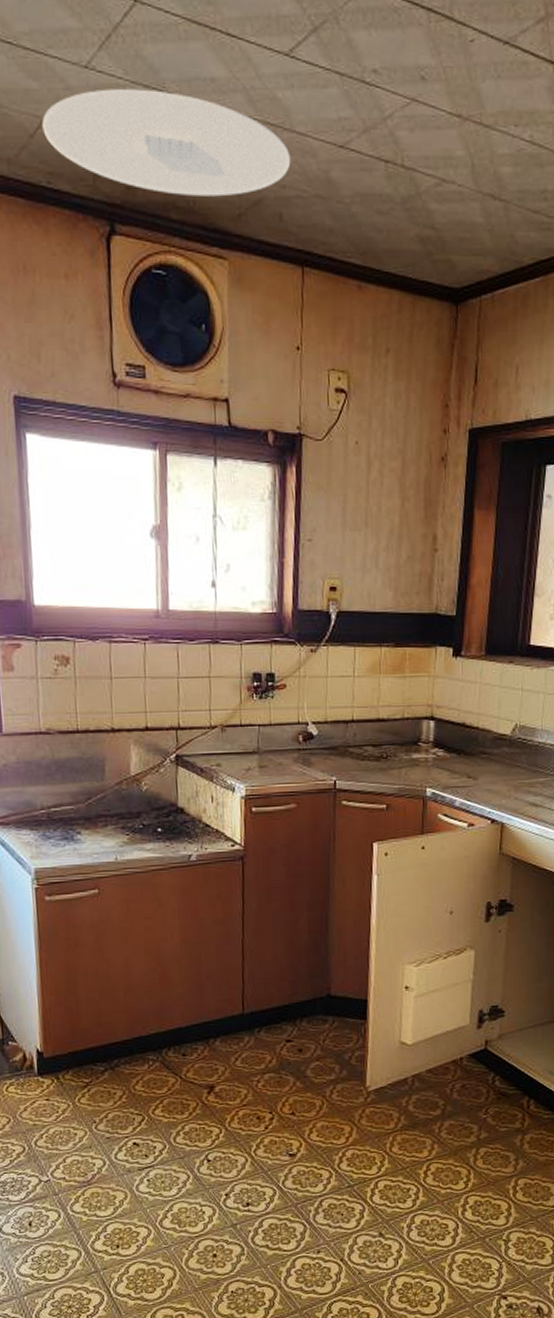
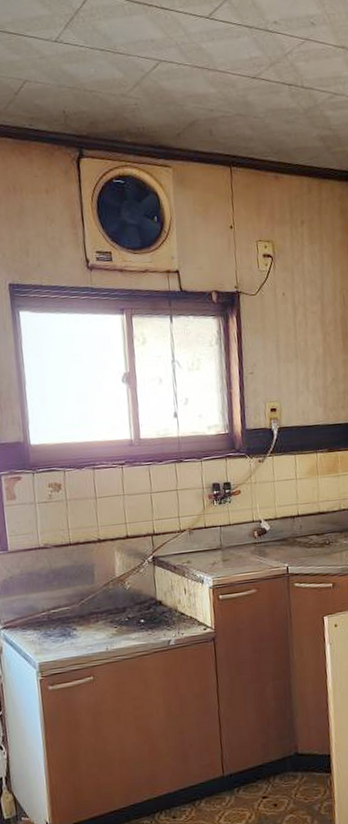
ceiling light: present [42,88,291,197] -> none [24,52,216,125]

